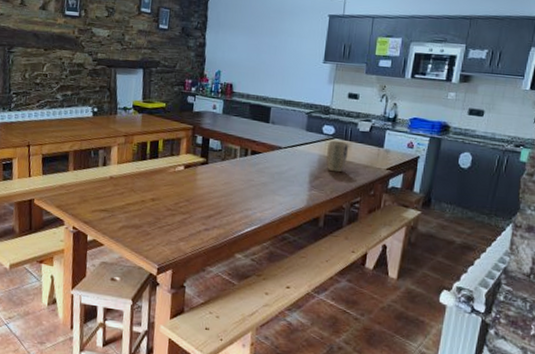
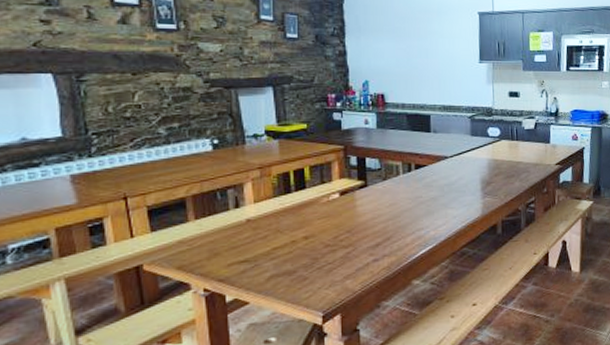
plant pot: present [326,140,349,173] -> none [495,142,517,175]

